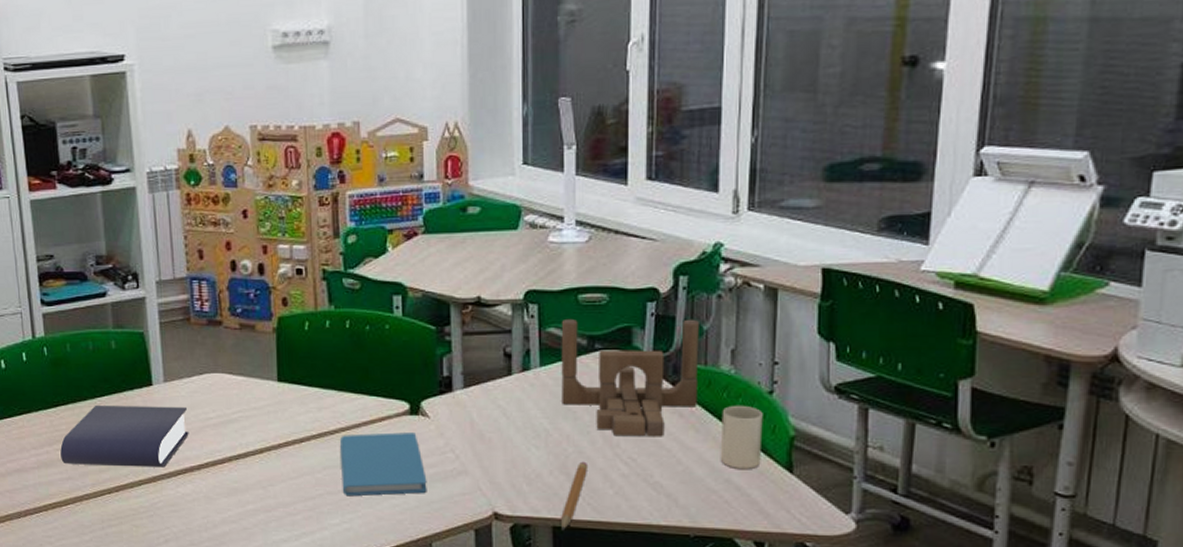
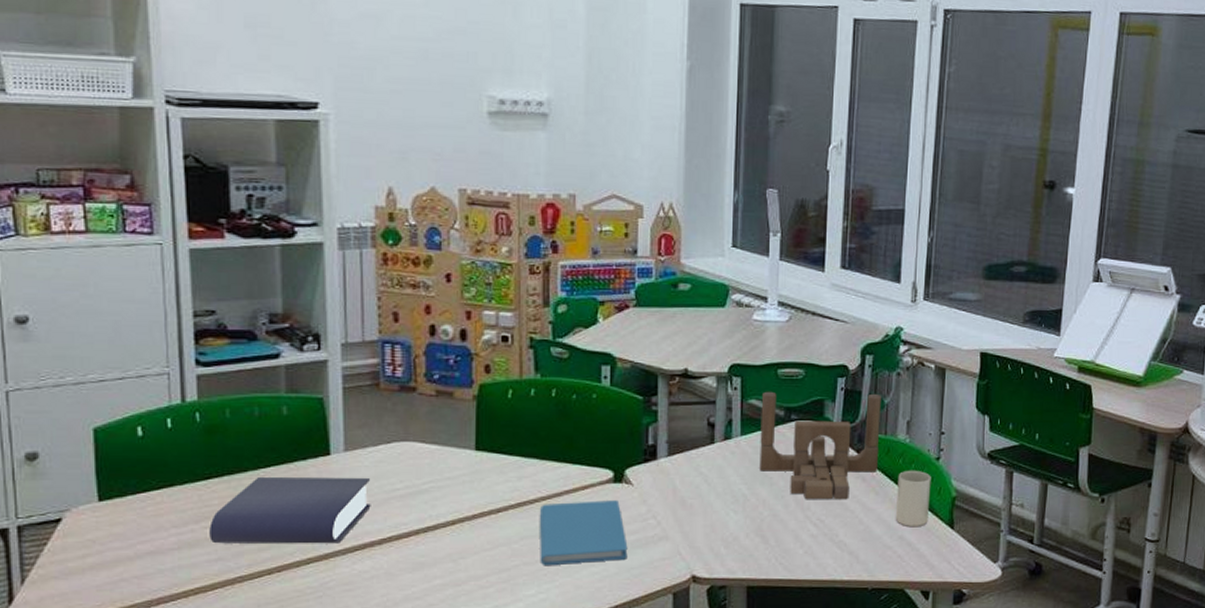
pencil: present [561,461,589,531] -> none [755,524,782,590]

